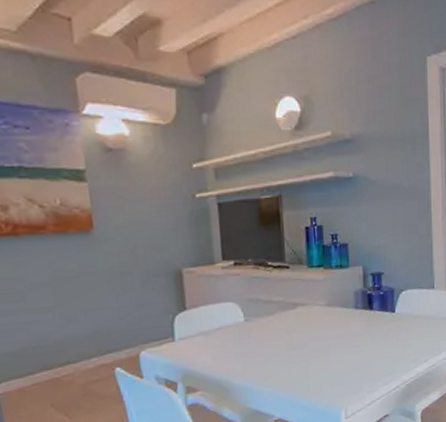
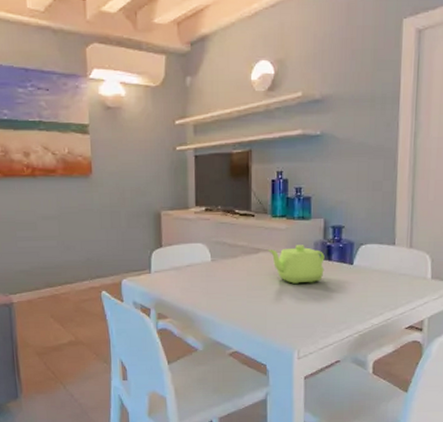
teapot: none [305,295,367,339] -> present [267,245,325,285]

